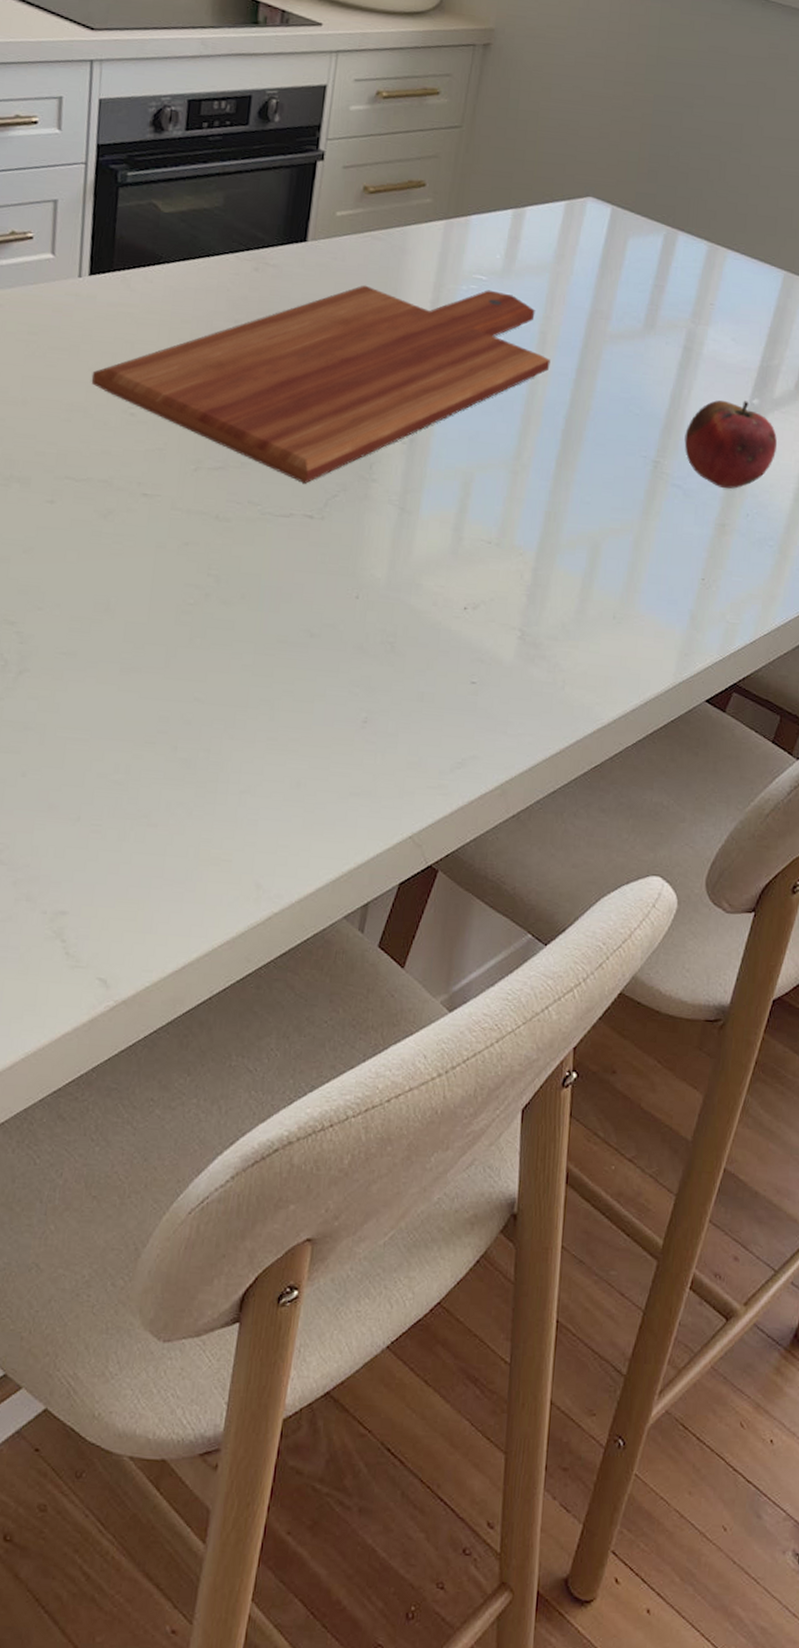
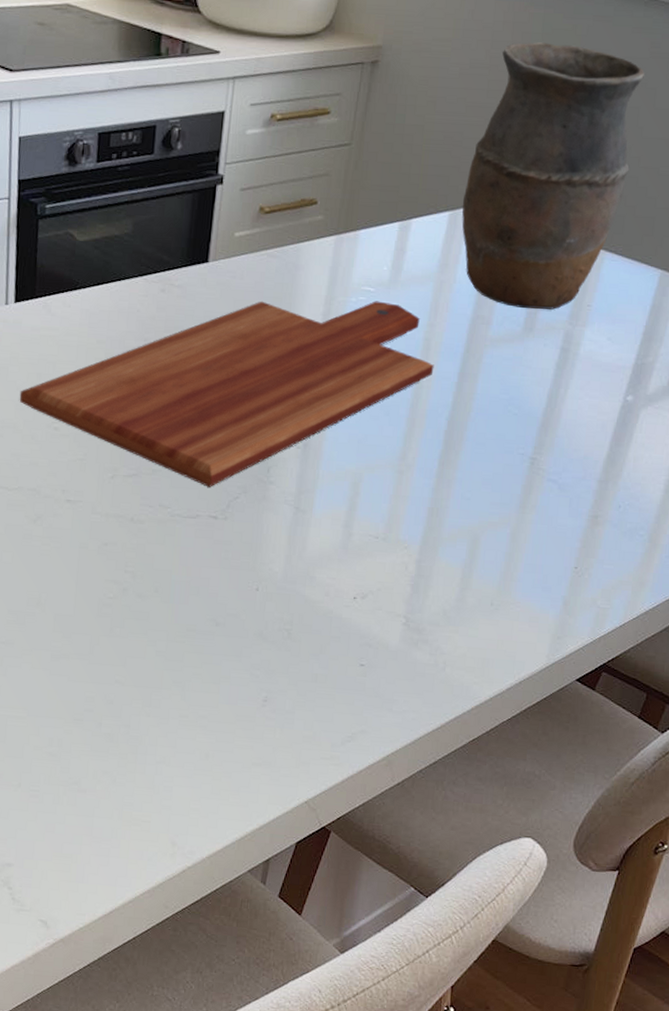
vase: none [578,35,763,307] -> present [462,42,645,310]
fruit: present [684,400,778,489] -> none [560,398,650,482]

